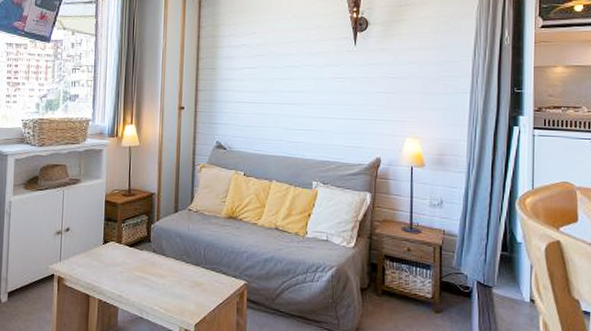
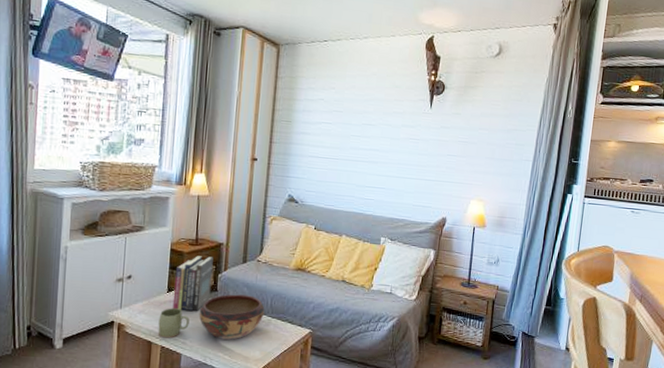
mug: none [95,260,125,291] -> present [158,308,190,338]
books: none [108,206,146,264] -> present [172,256,213,312]
decorative bowl: none [134,245,198,293] -> present [198,294,265,340]

